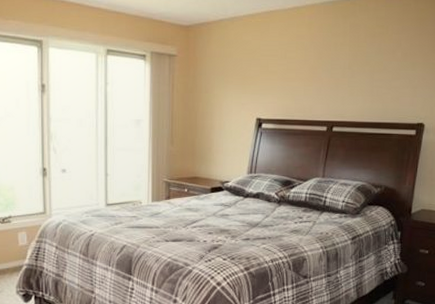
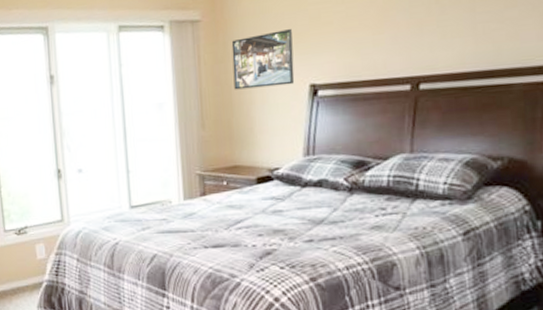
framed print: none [199,72,248,117] -> present [231,28,295,90]

